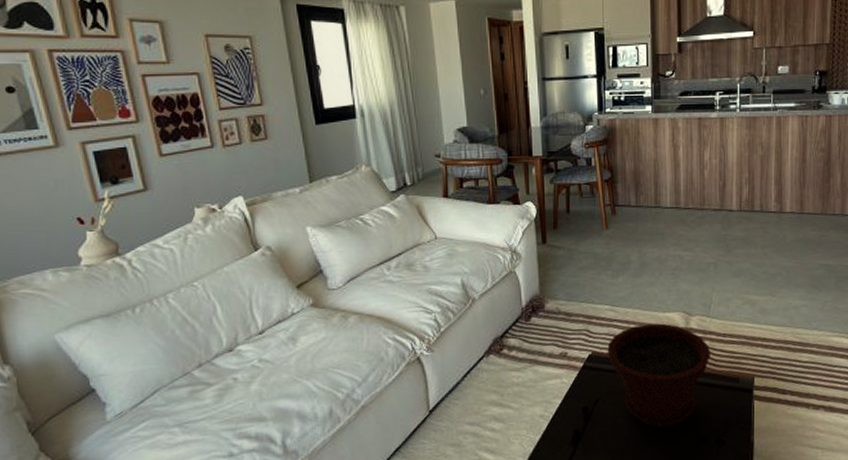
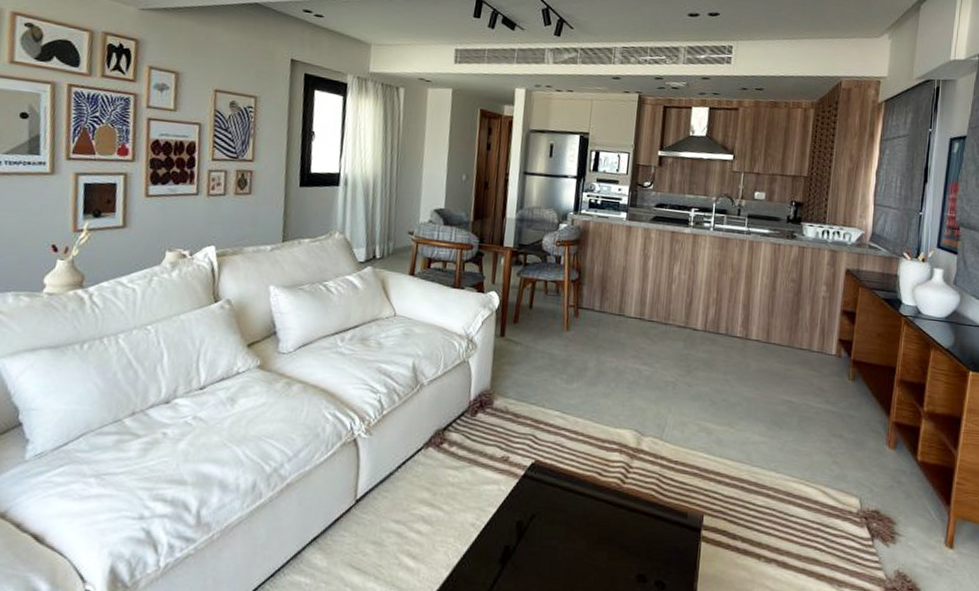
plant pot: present [607,323,710,428] -> none [551,438,660,559]

